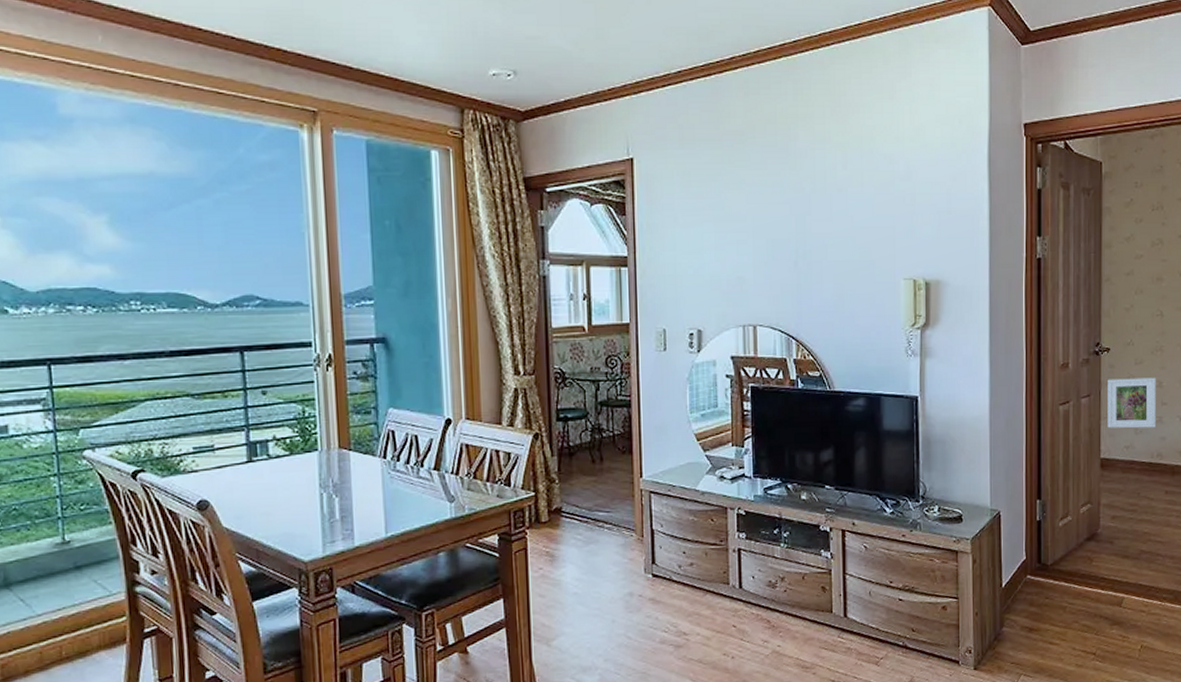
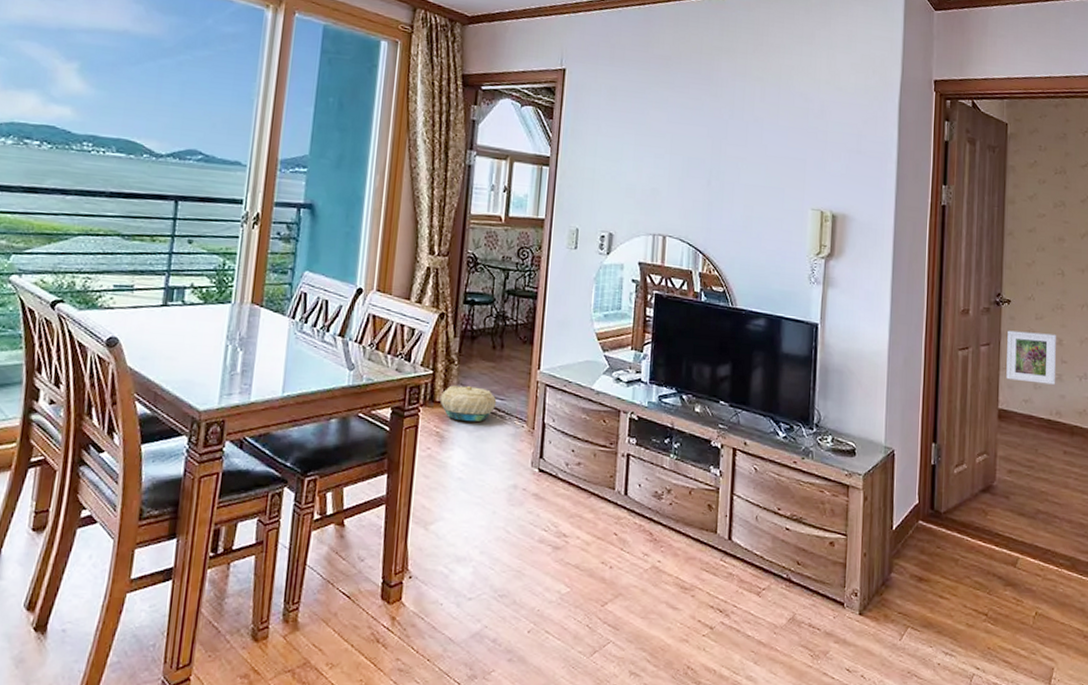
basket: none [545,502,603,538] -> present [440,385,497,422]

